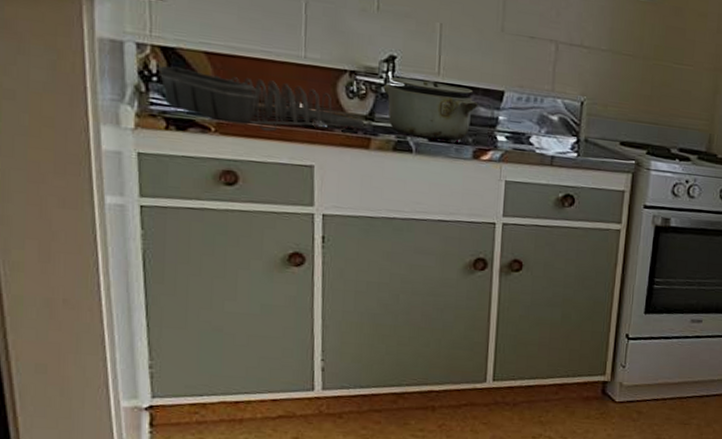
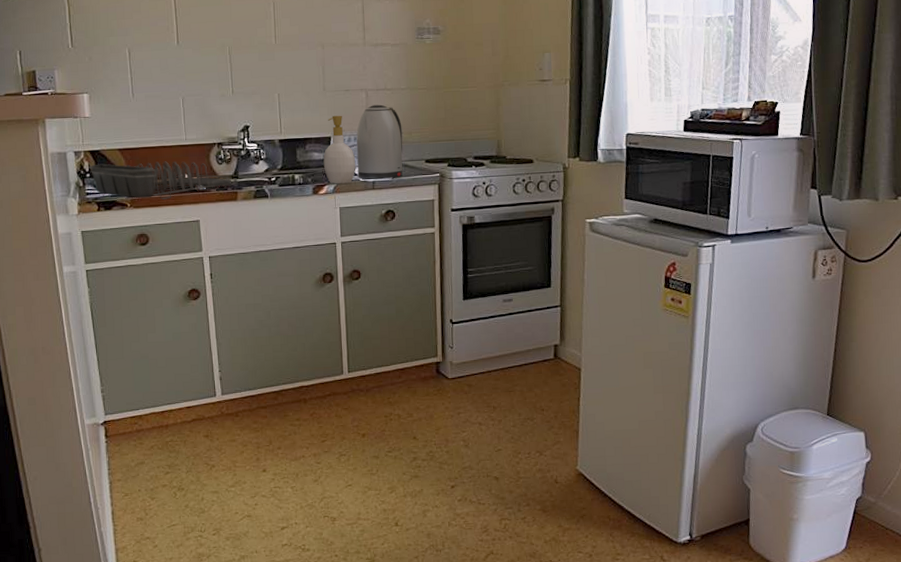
saucepan: present [383,77,478,141] -> none [242,139,313,185]
soap bottle: none [490,65,533,155] -> present [323,115,356,185]
kettle: none [533,62,597,158] -> present [356,104,403,180]

